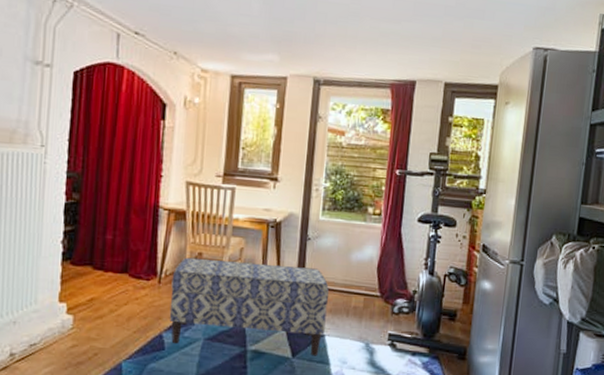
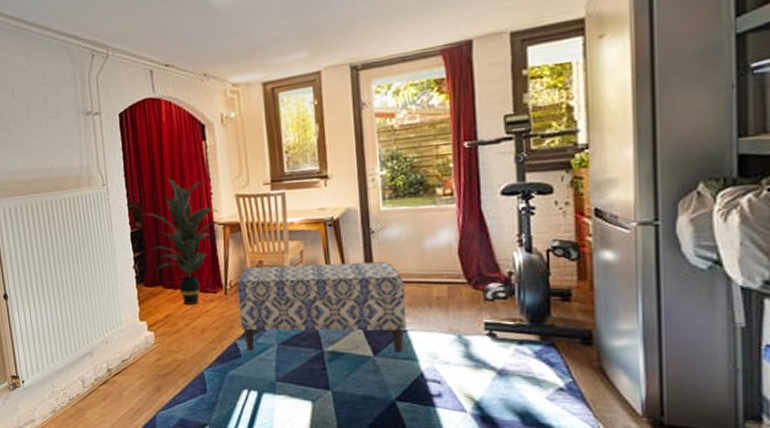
indoor plant: none [77,151,167,290] -> present [138,178,220,305]

